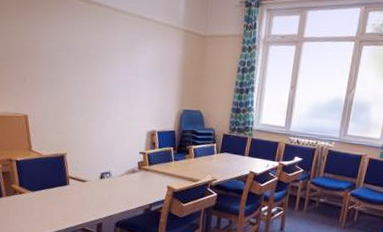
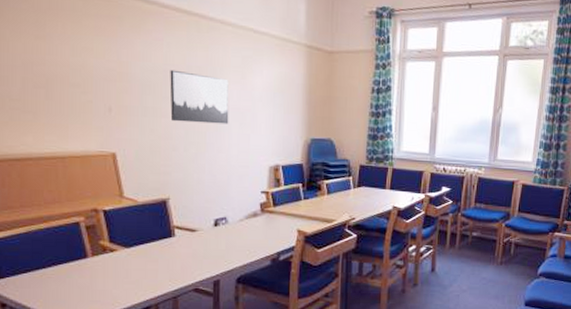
wall art: none [71,48,118,95] -> present [170,69,229,124]

